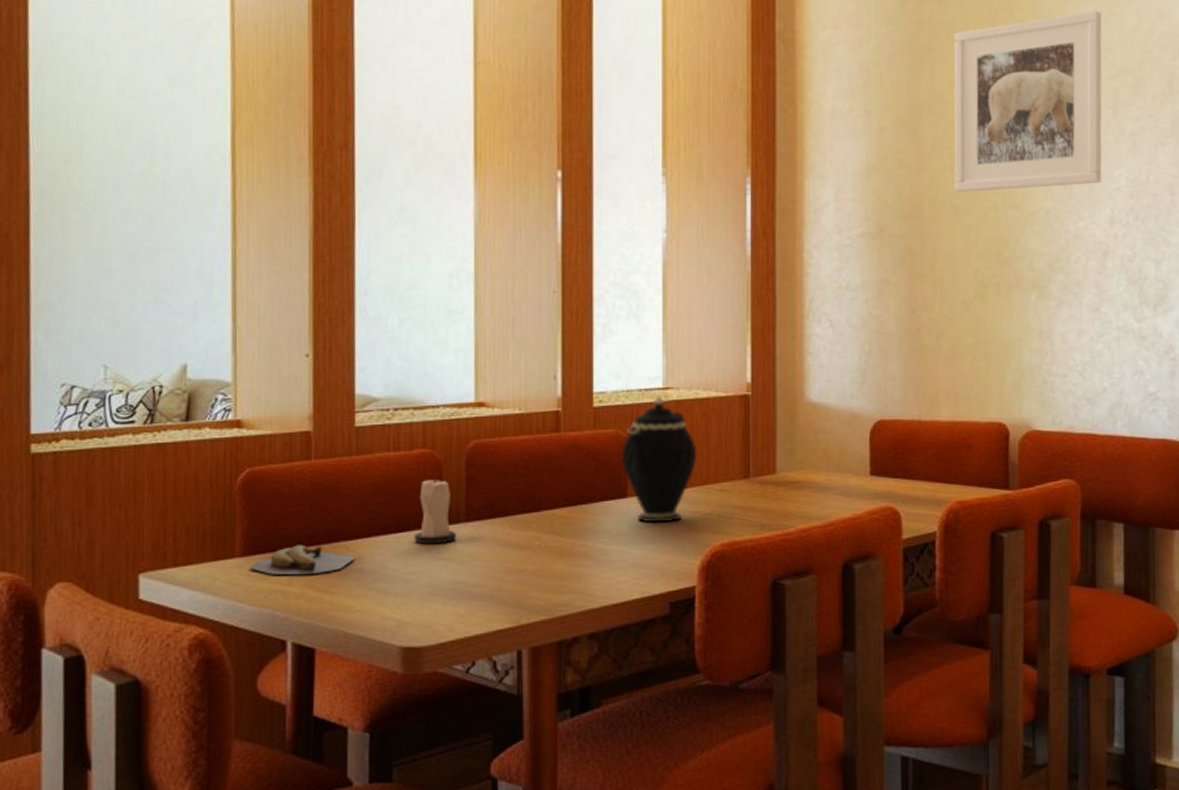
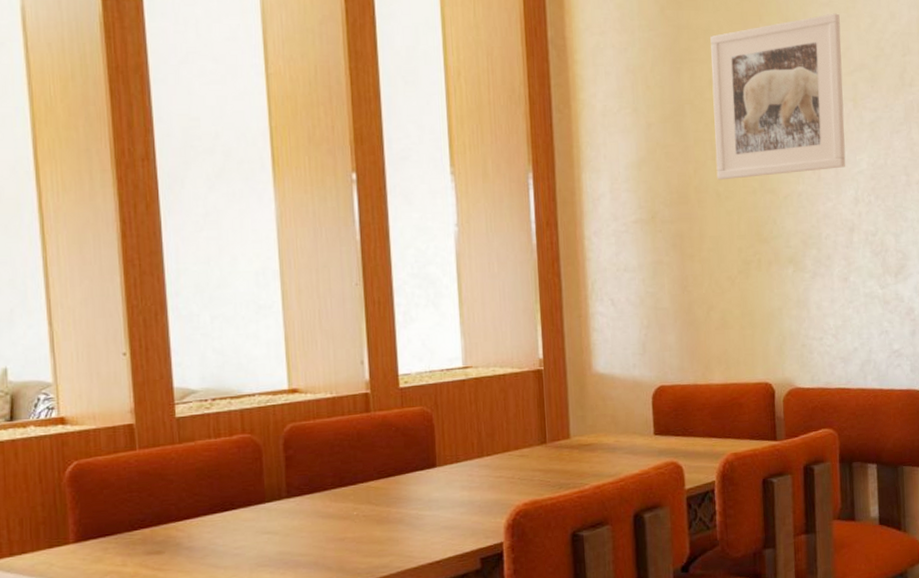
banana: present [250,545,354,576] -> none [84,528,183,558]
candle: present [414,475,457,545] -> none [239,458,280,521]
teapot: present [621,396,697,523] -> none [428,374,498,489]

